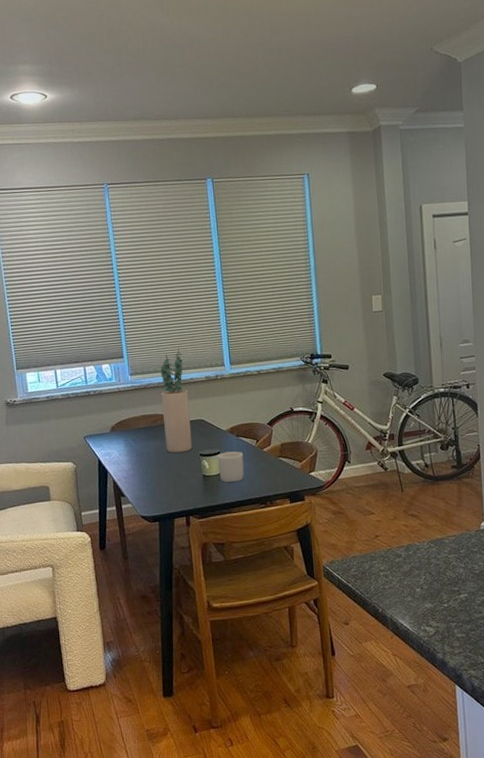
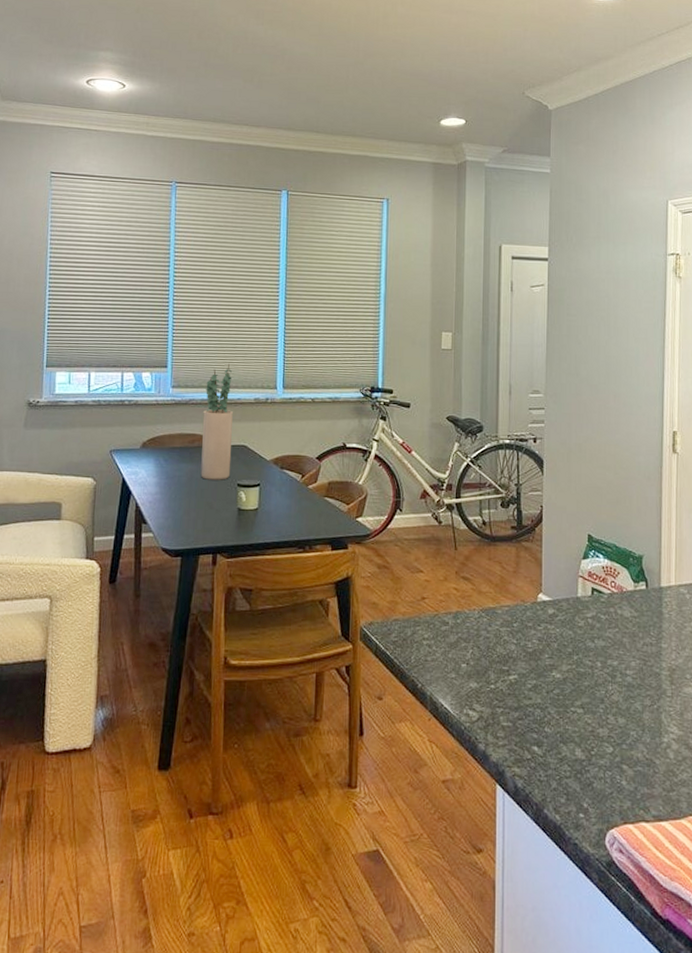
mug: present [217,451,245,482] -> none [256,484,286,520]

